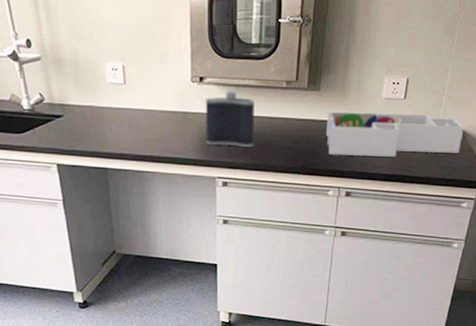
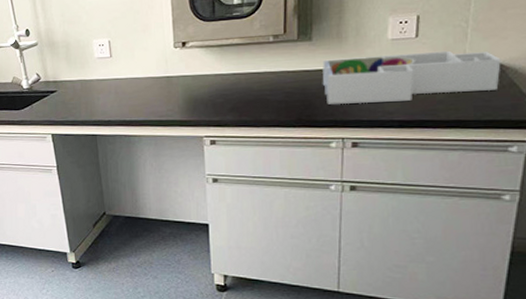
flask: present [205,90,255,148] -> none [189,51,241,106]

